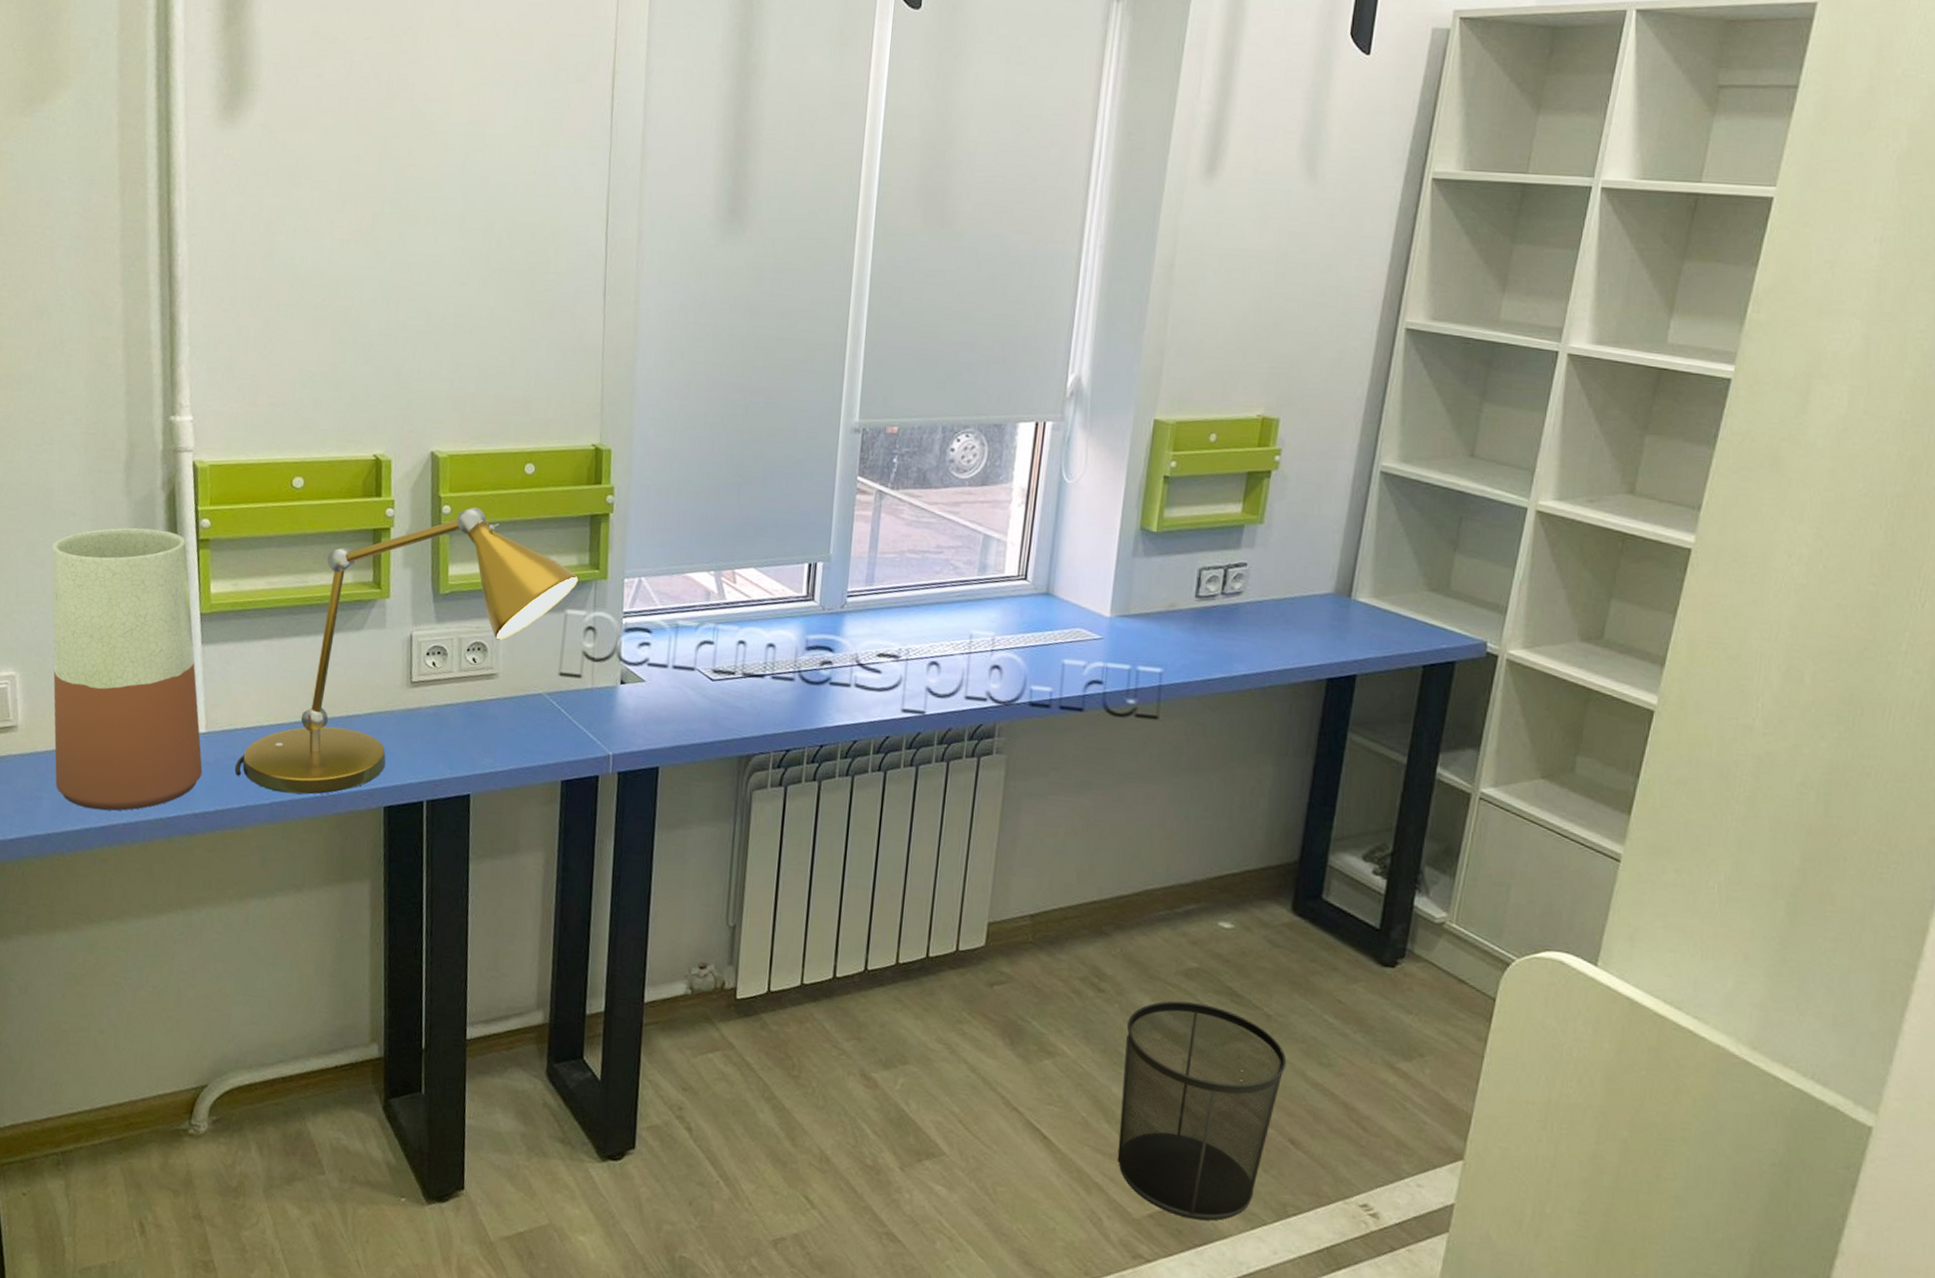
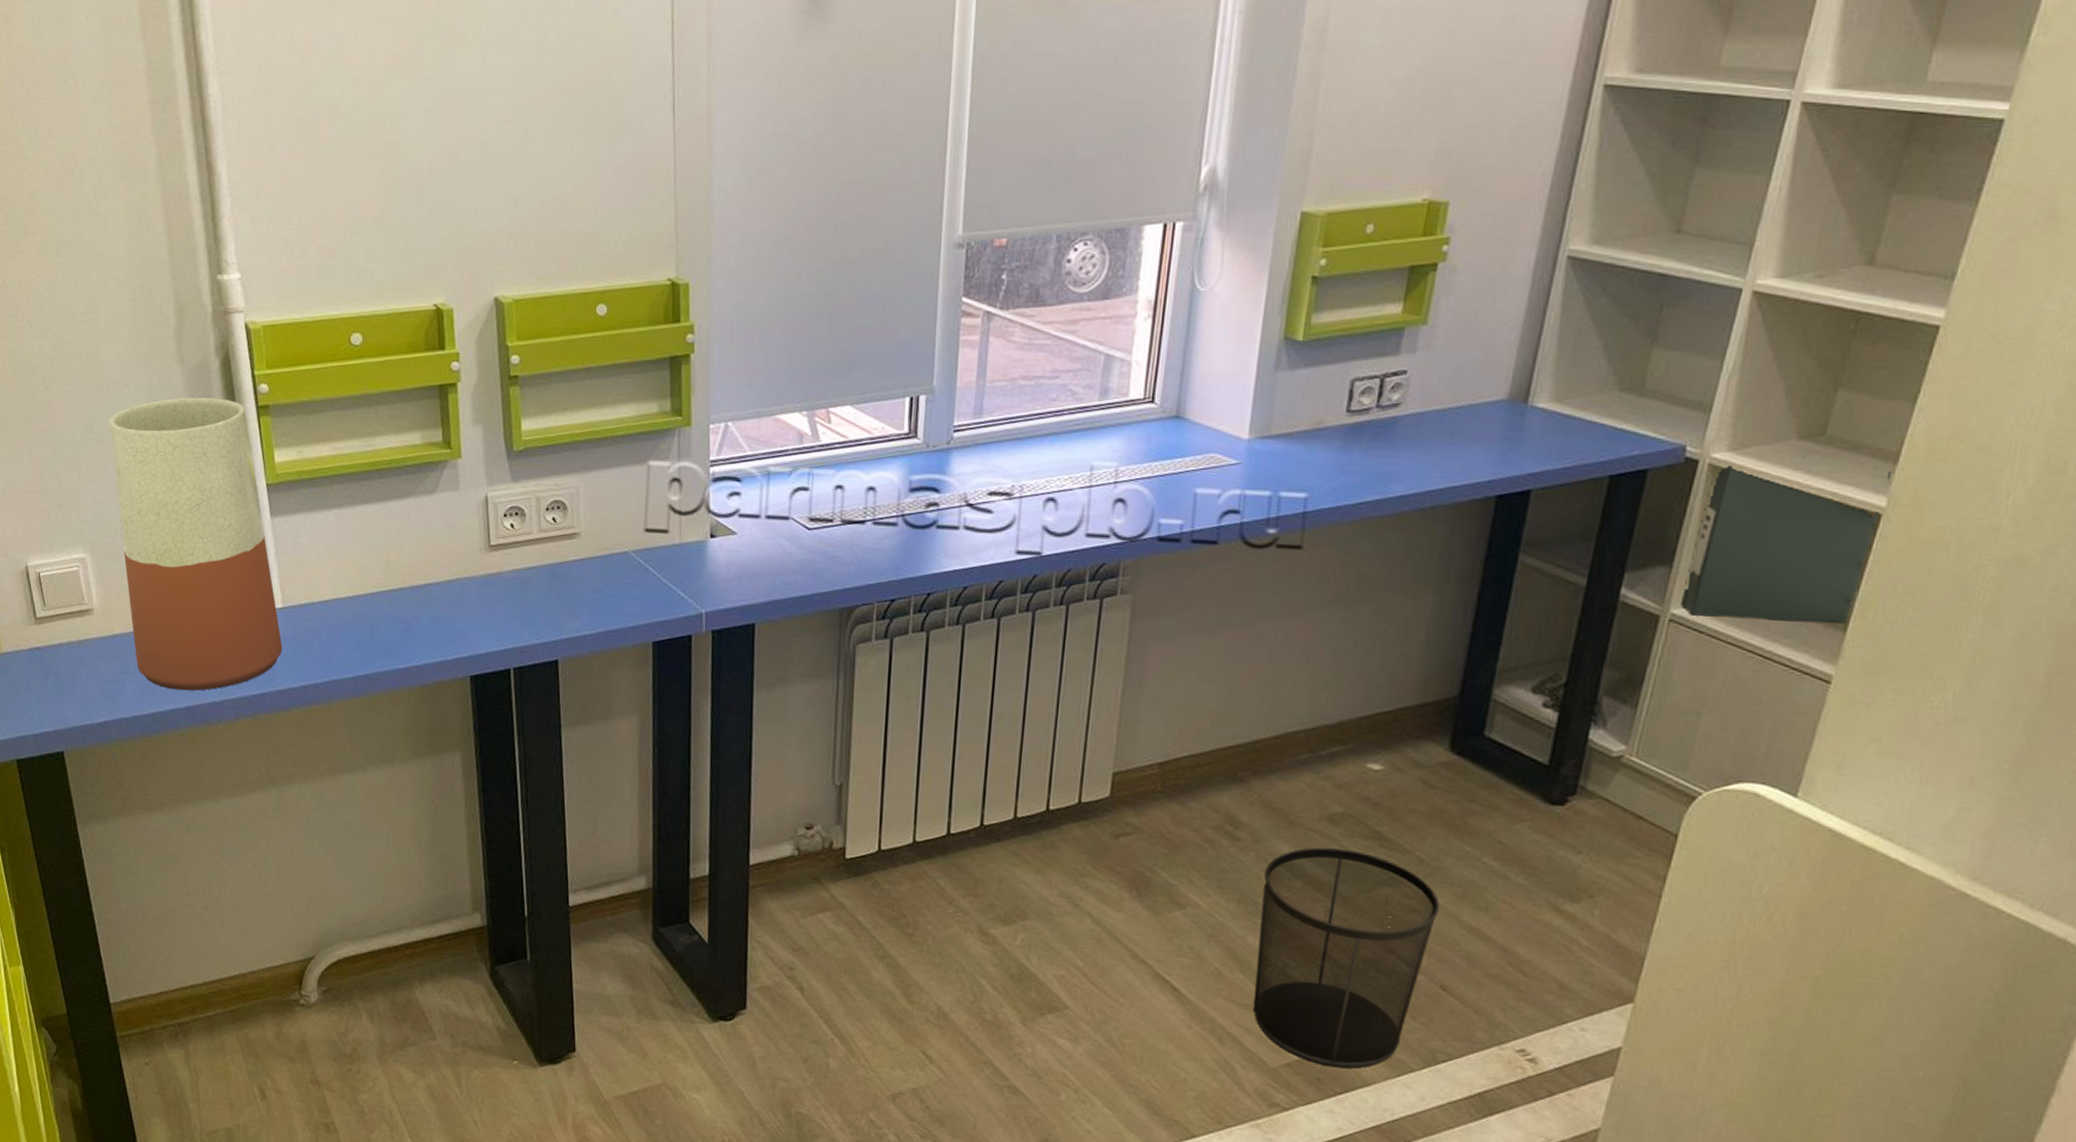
desk lamp: present [234,507,579,795] -> none [315,355,661,667]
binder: none [1488,662,1660,809] -> present [1680,466,1892,625]

